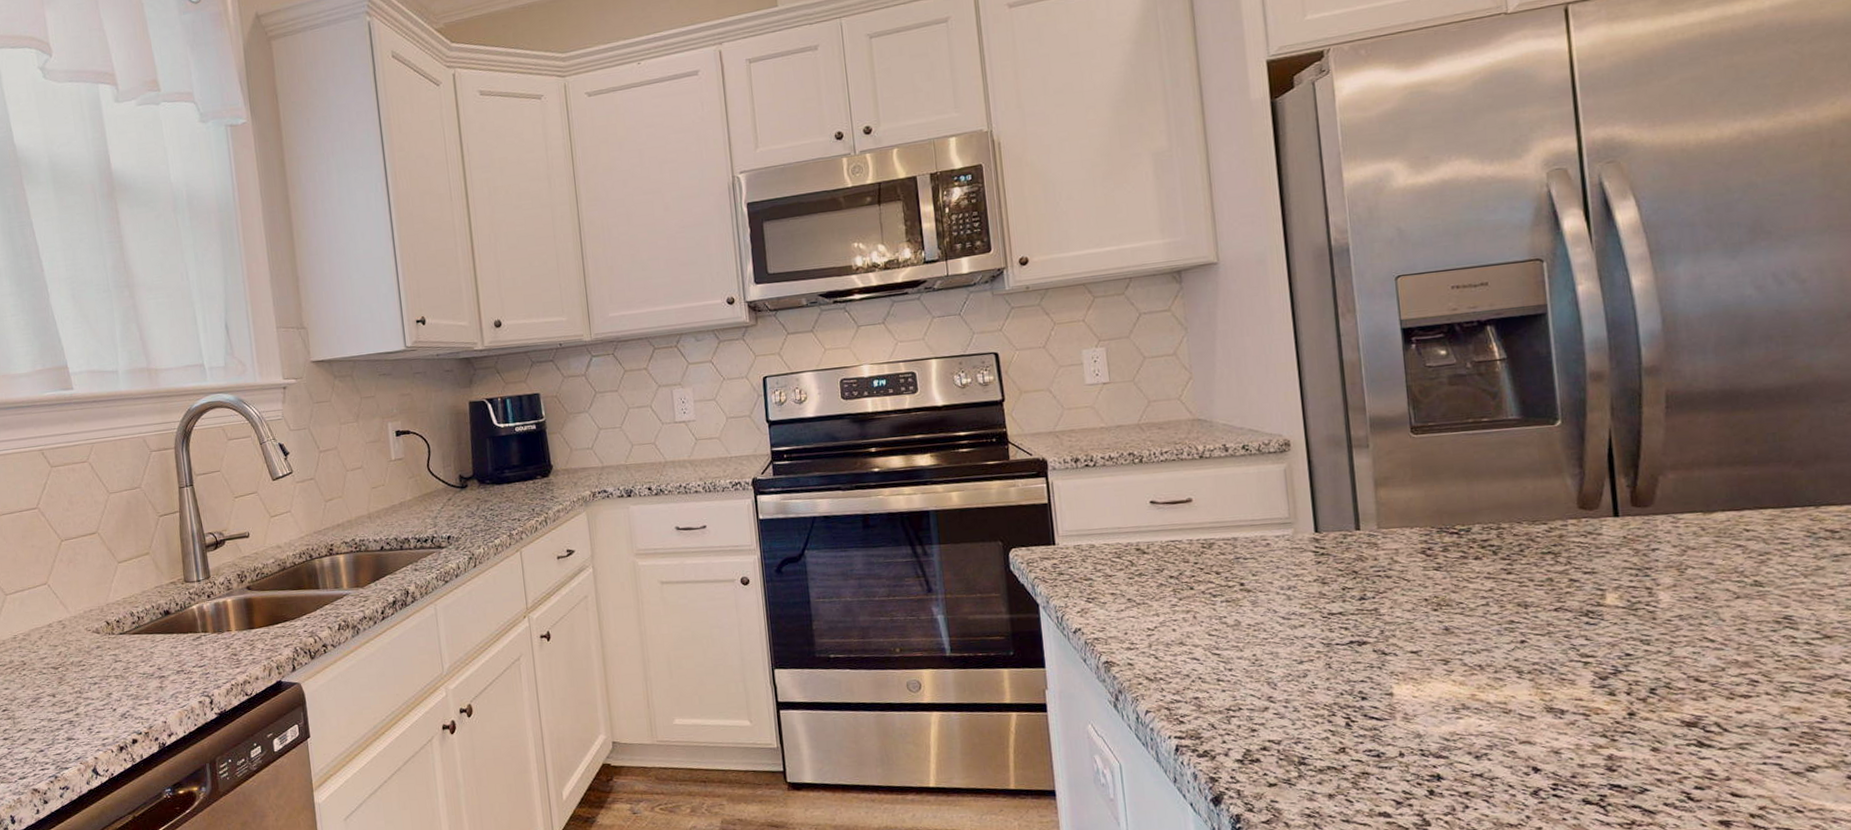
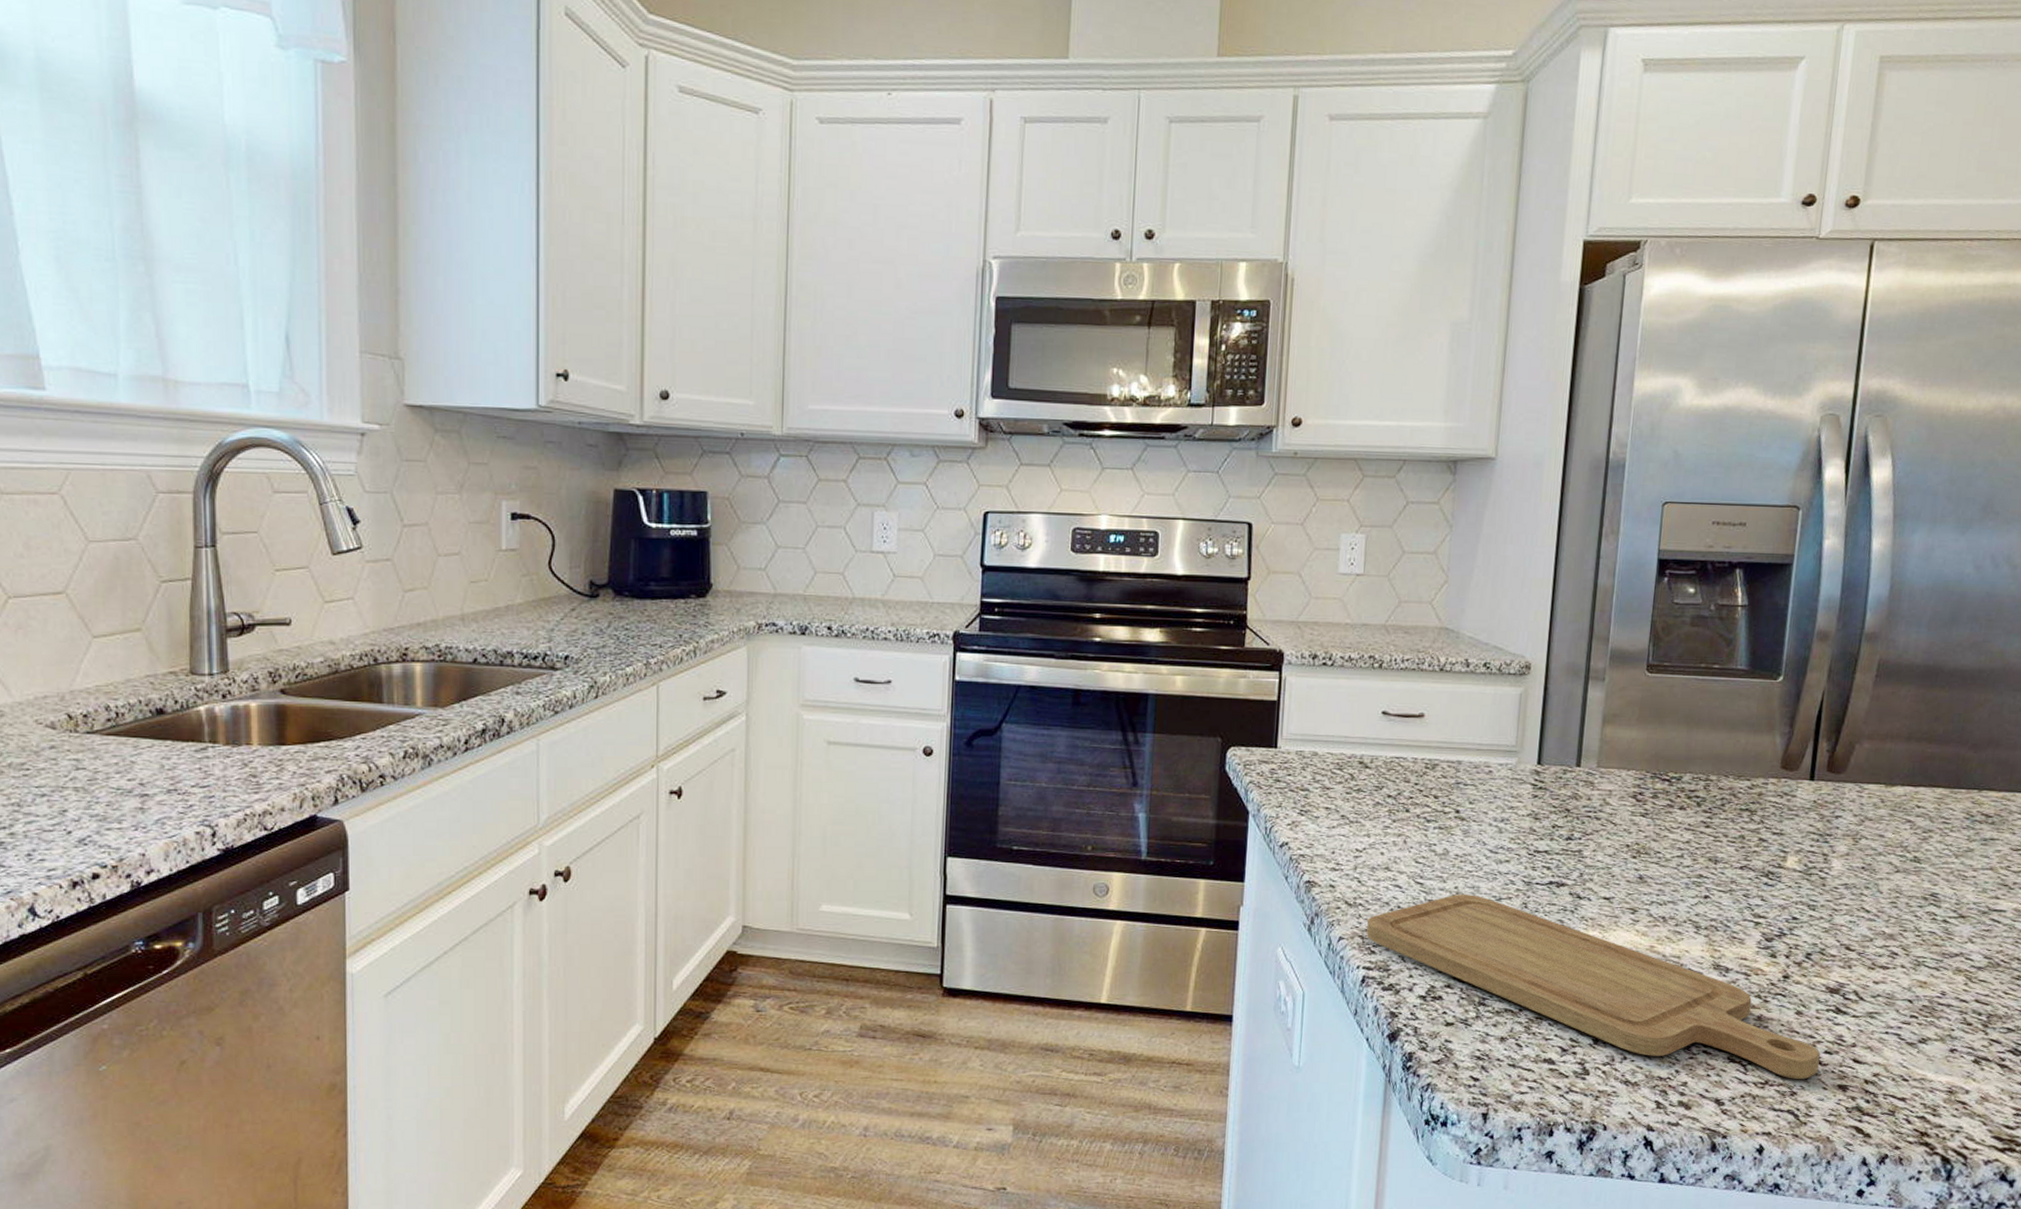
chopping board: none [1171,660,1691,818] -> present [1367,894,1820,1080]

